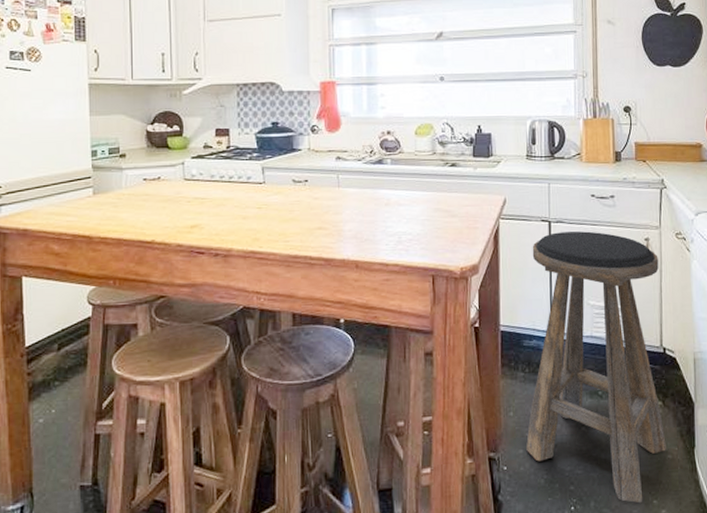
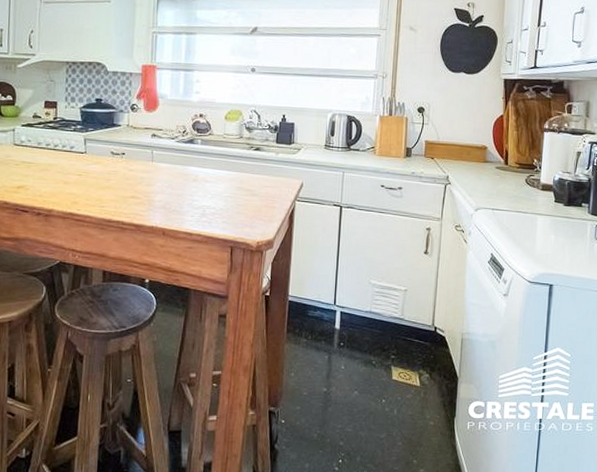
stool: present [525,231,666,503] -> none [302,217,437,461]

